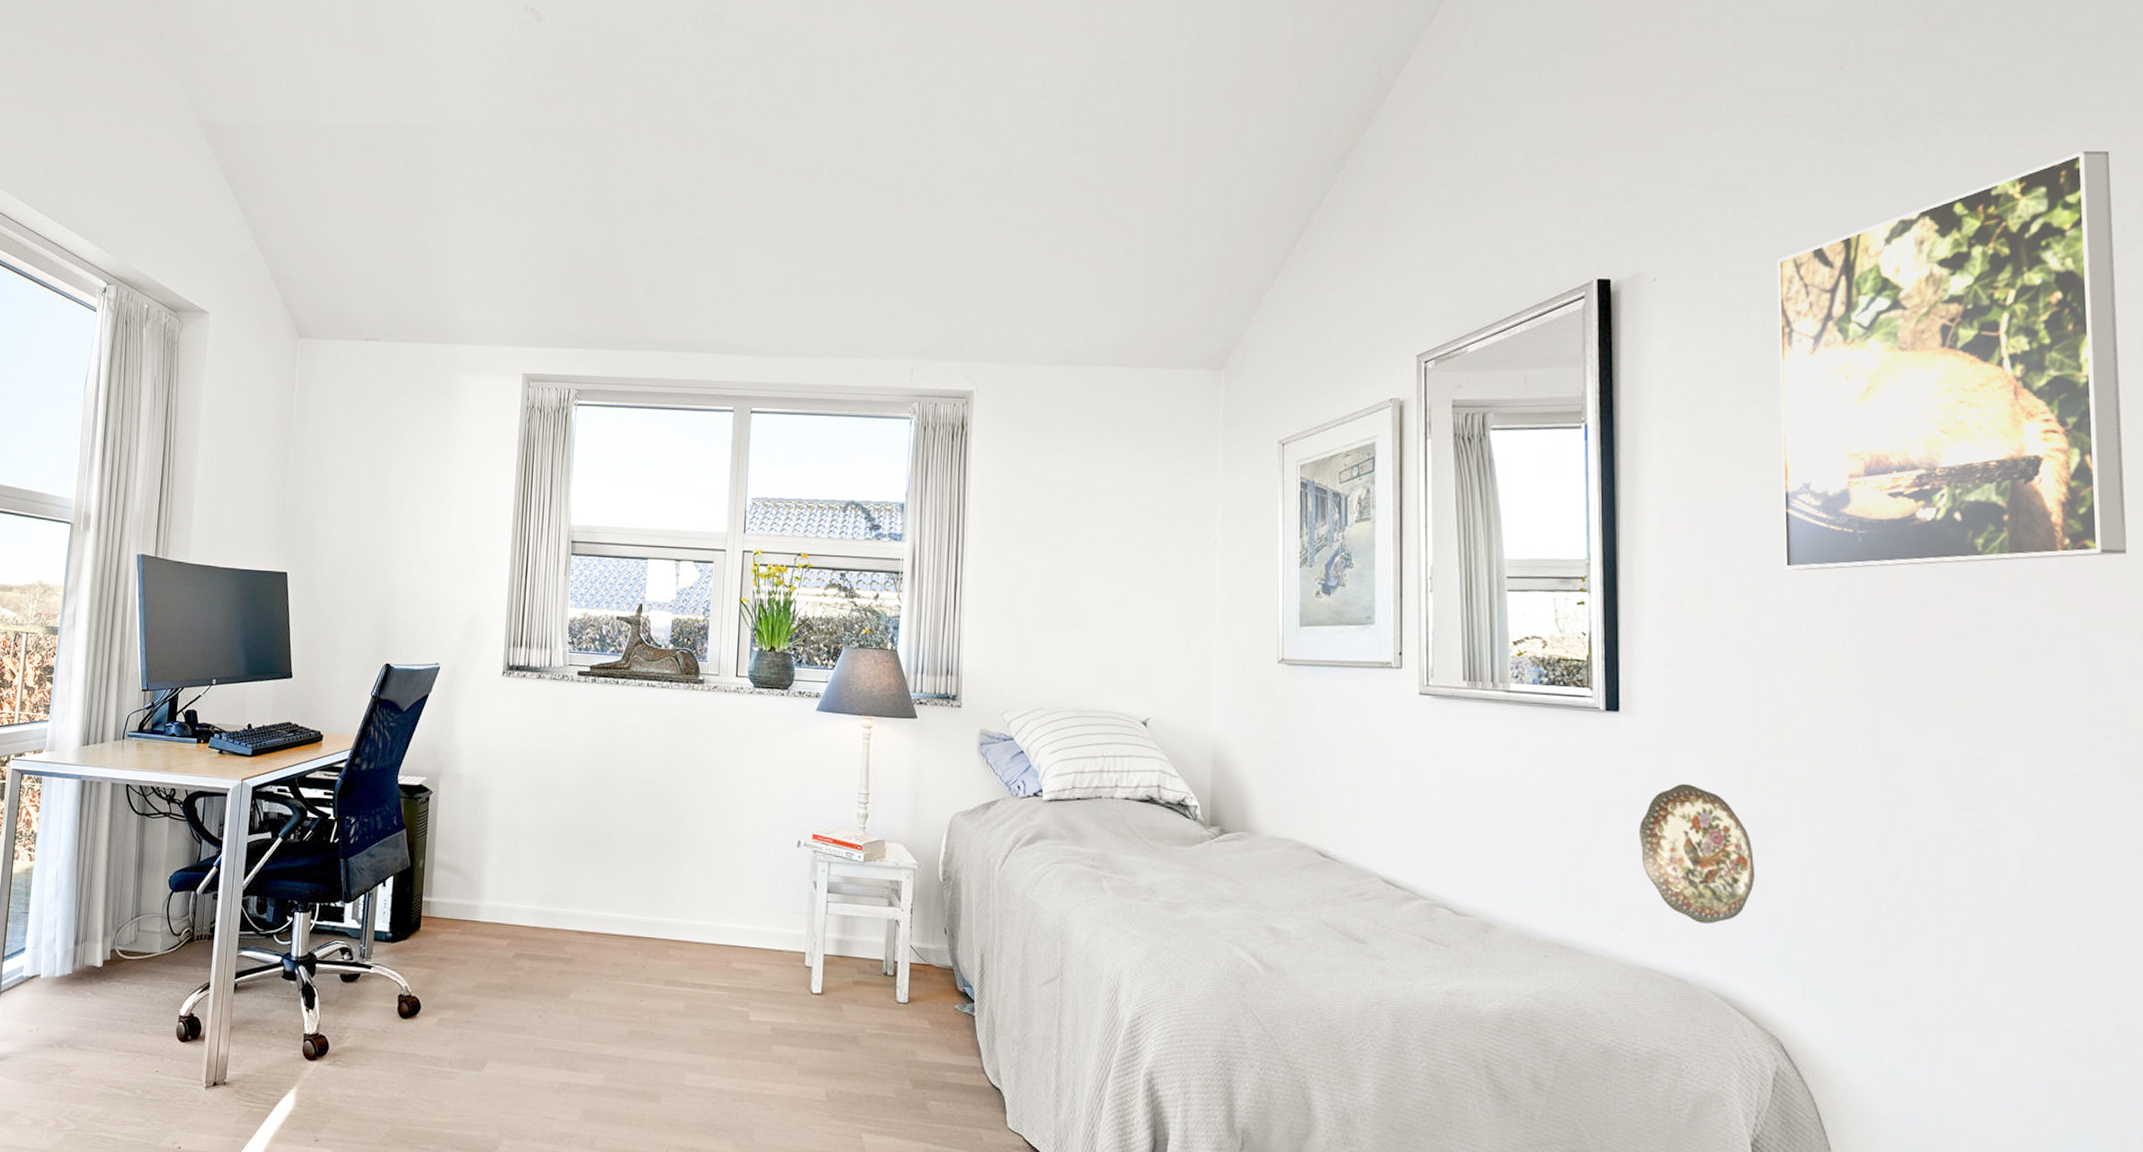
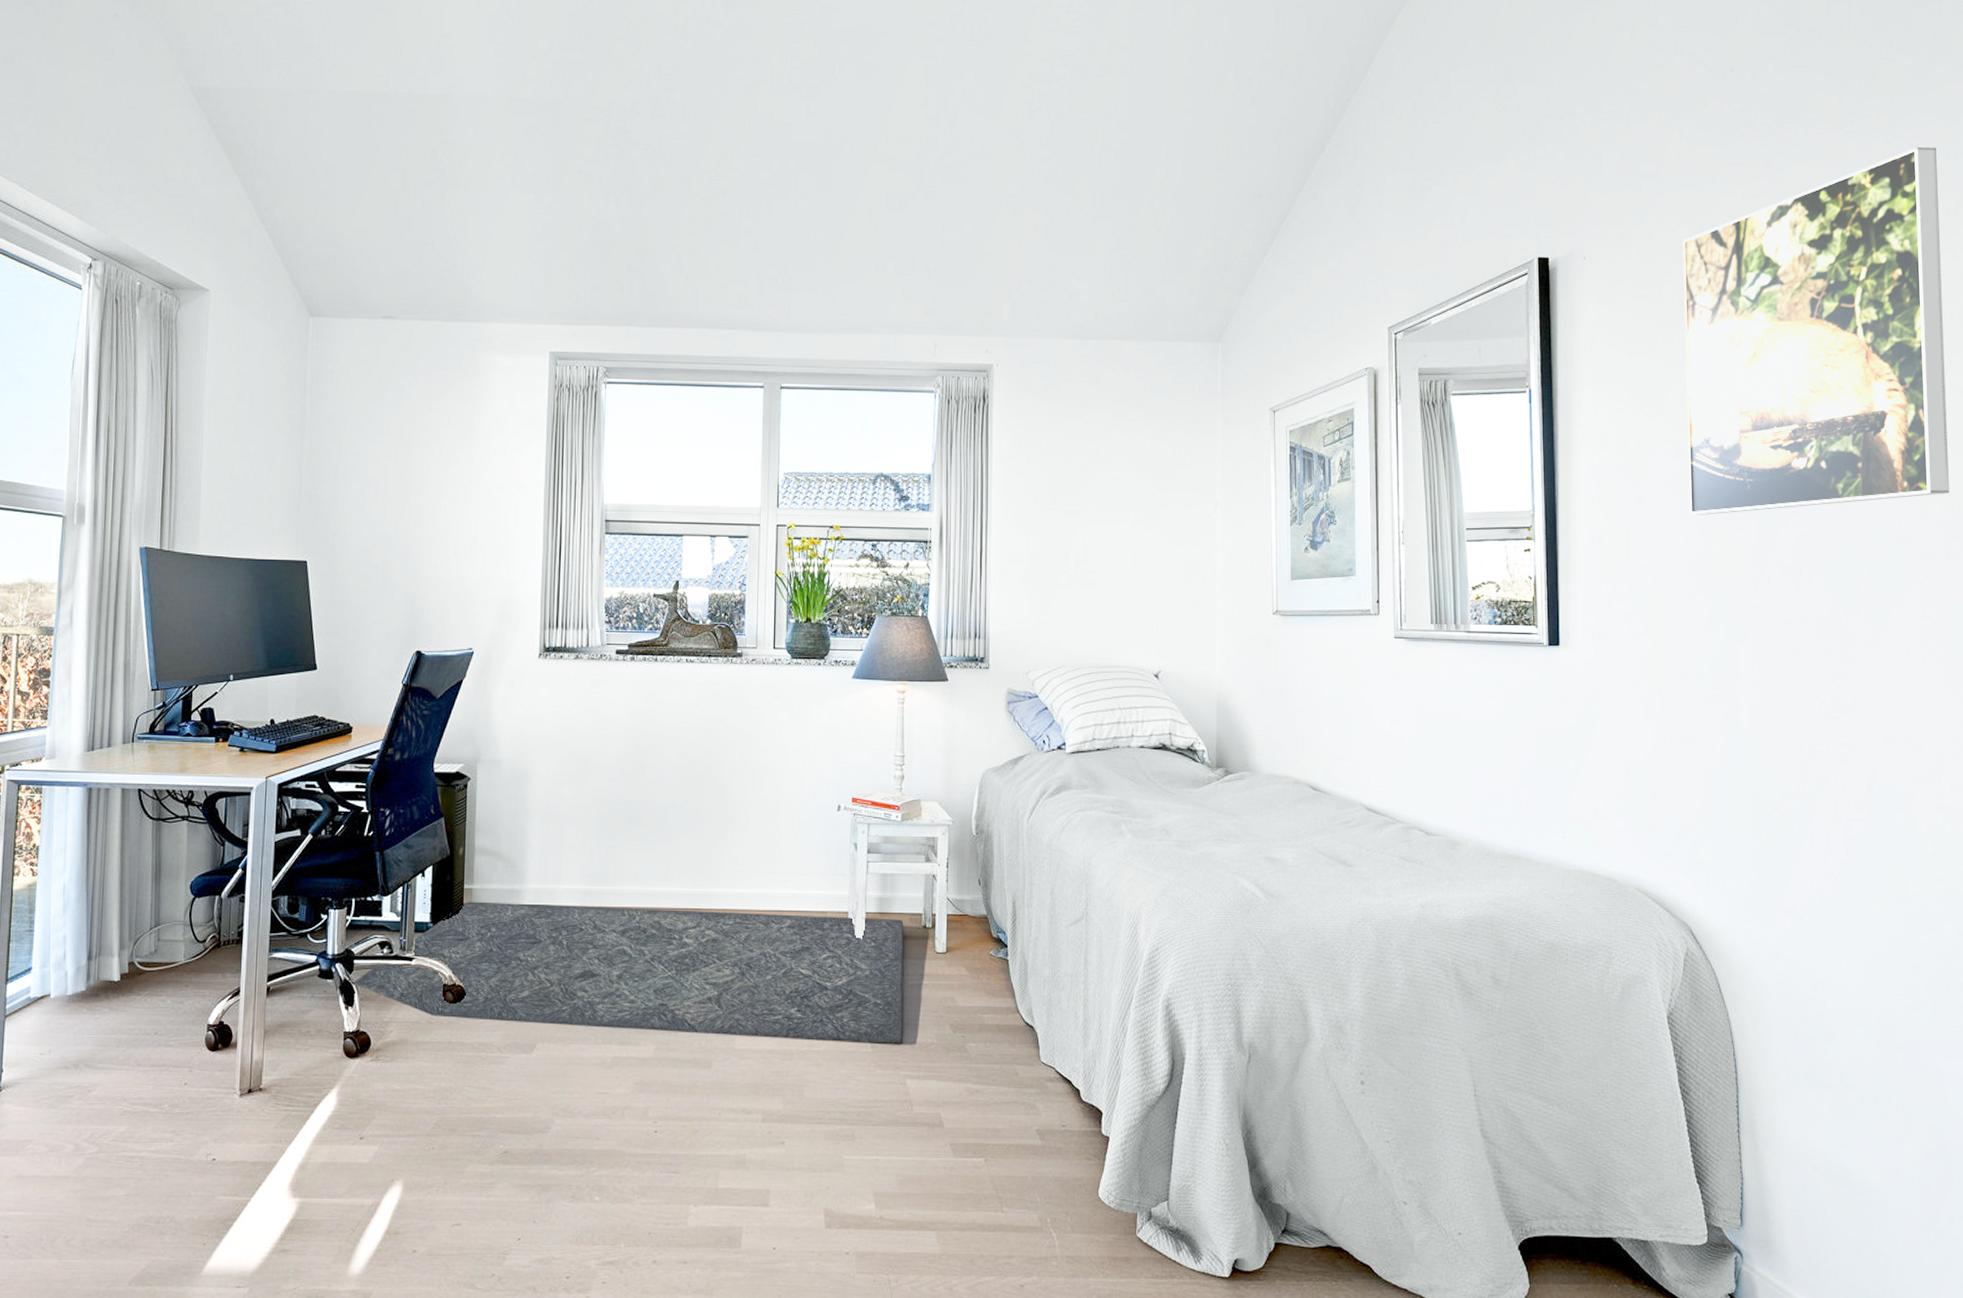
rug: none [314,914,864,1096] -> present [353,901,904,1045]
decorative plate: present [1639,783,1756,924] -> none [1577,707,1669,829]

